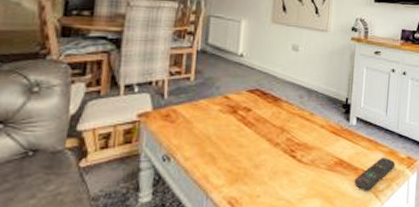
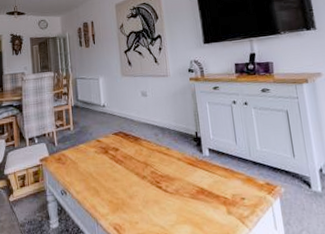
remote control: present [354,157,396,191] -> none [218,184,256,218]

